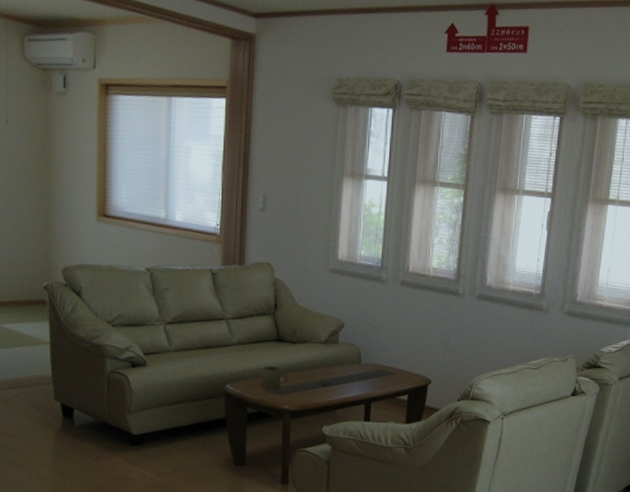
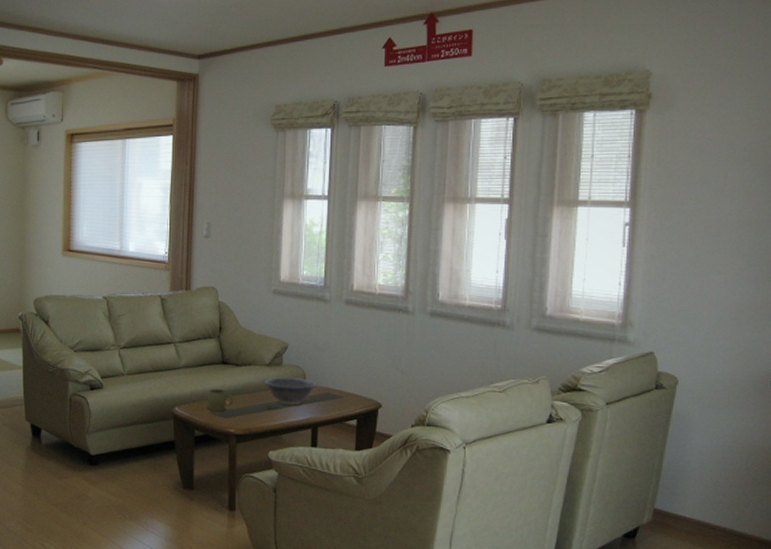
decorative bowl: none [319,354,372,382] -> present [264,376,317,406]

